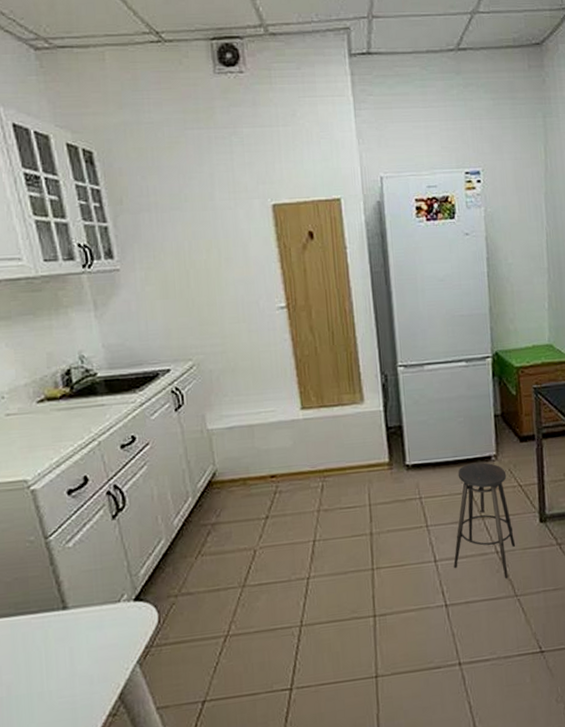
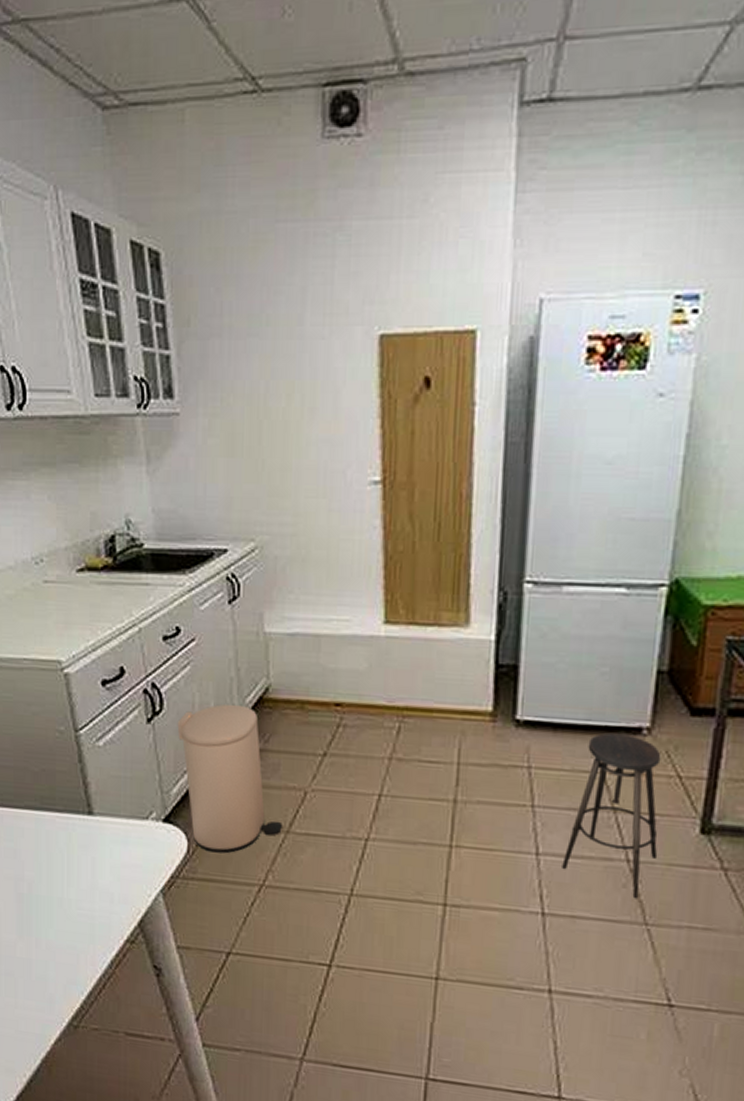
pedal bin: none [139,490,240,618] -> present [177,704,283,853]

